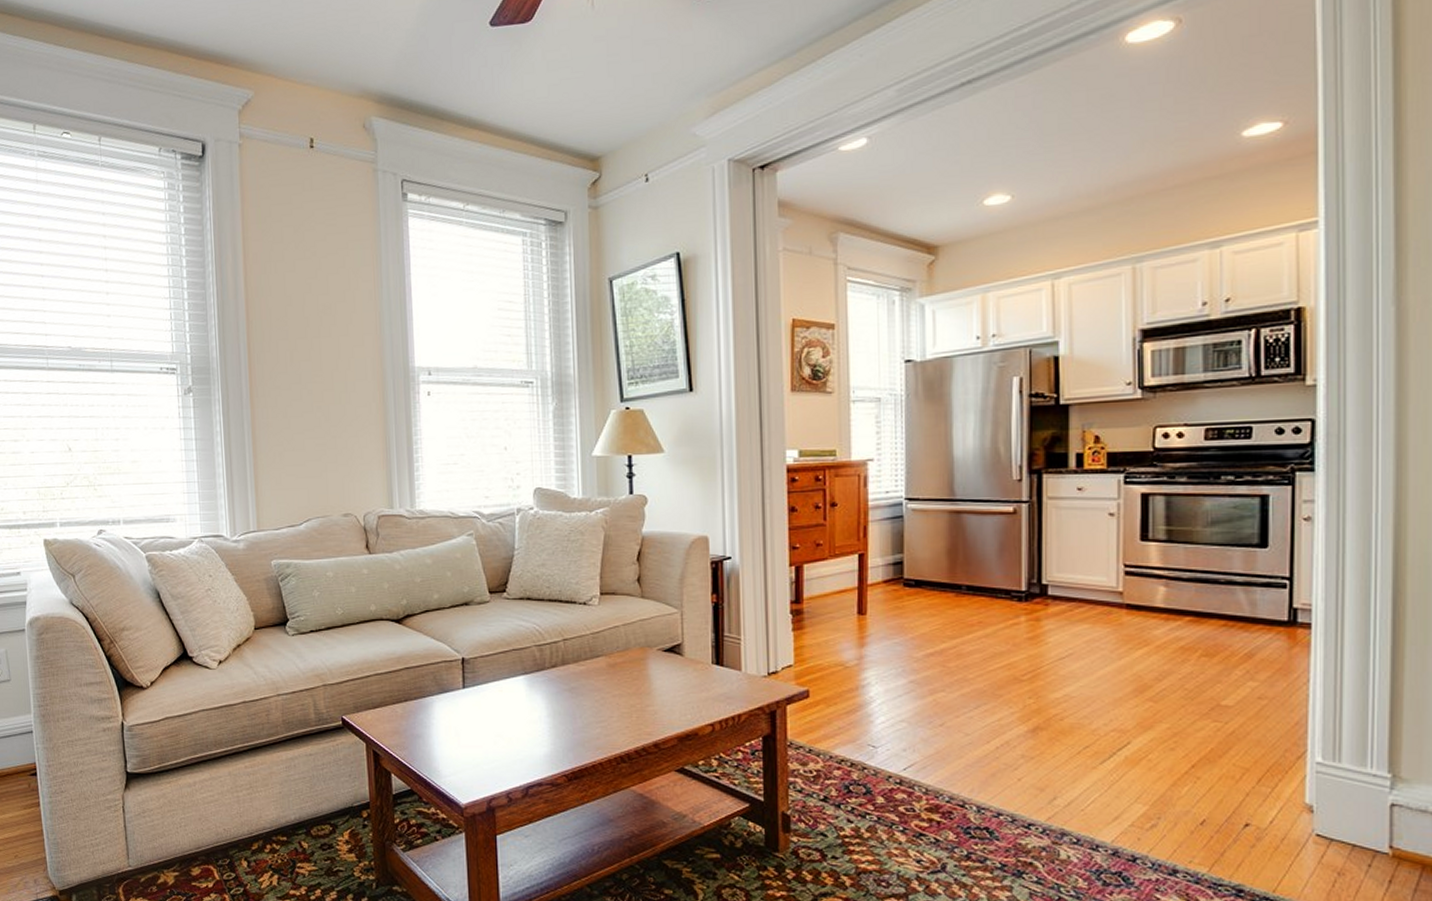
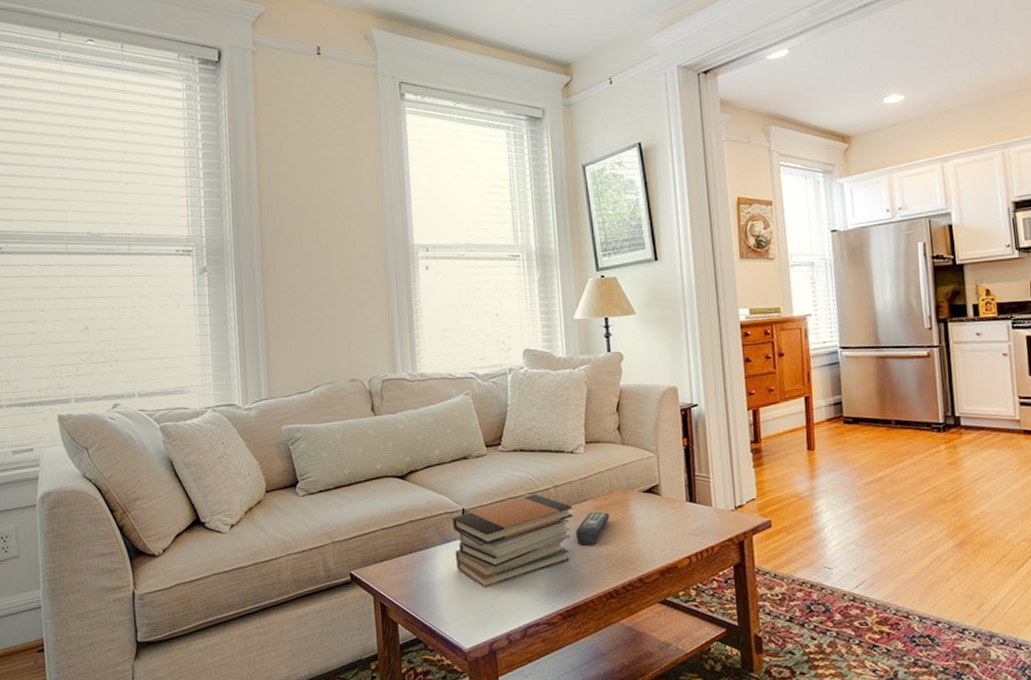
book stack: none [451,646,584,743] -> present [453,494,573,588]
remote control: none [586,670,625,705] -> present [576,512,610,546]

